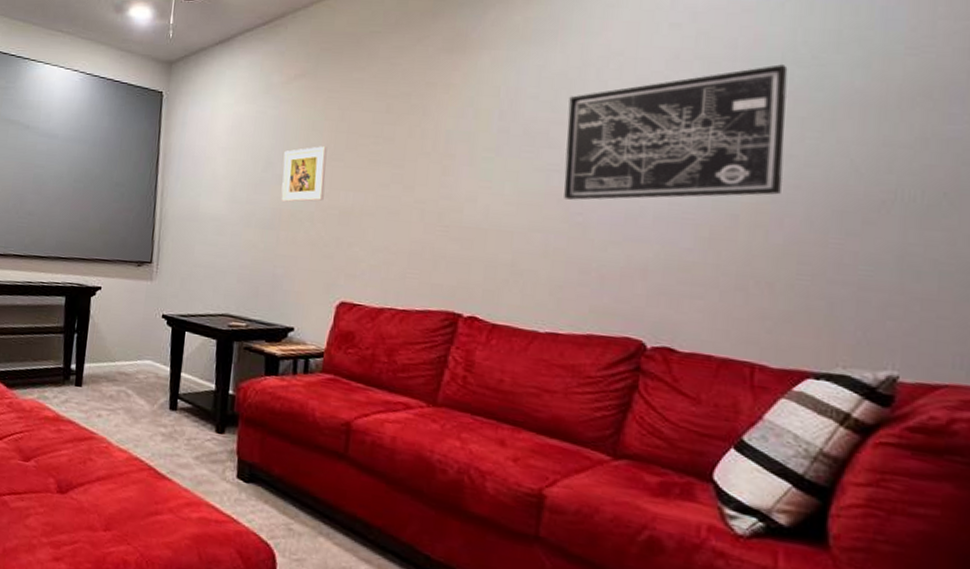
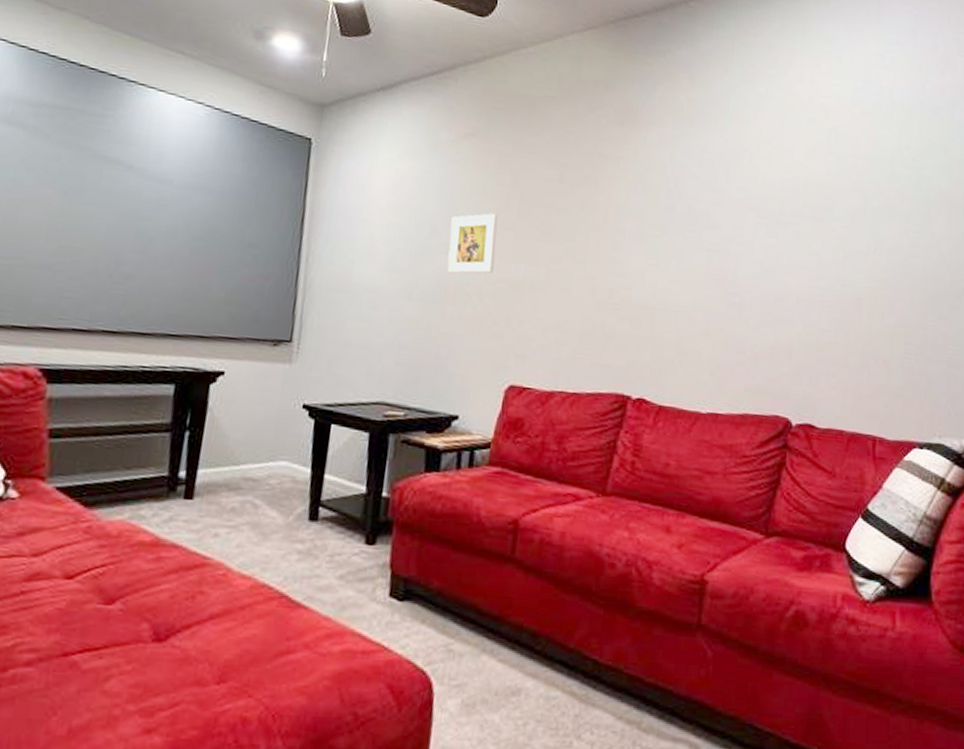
wall art: present [564,64,788,200] -> none [723,164,896,281]

